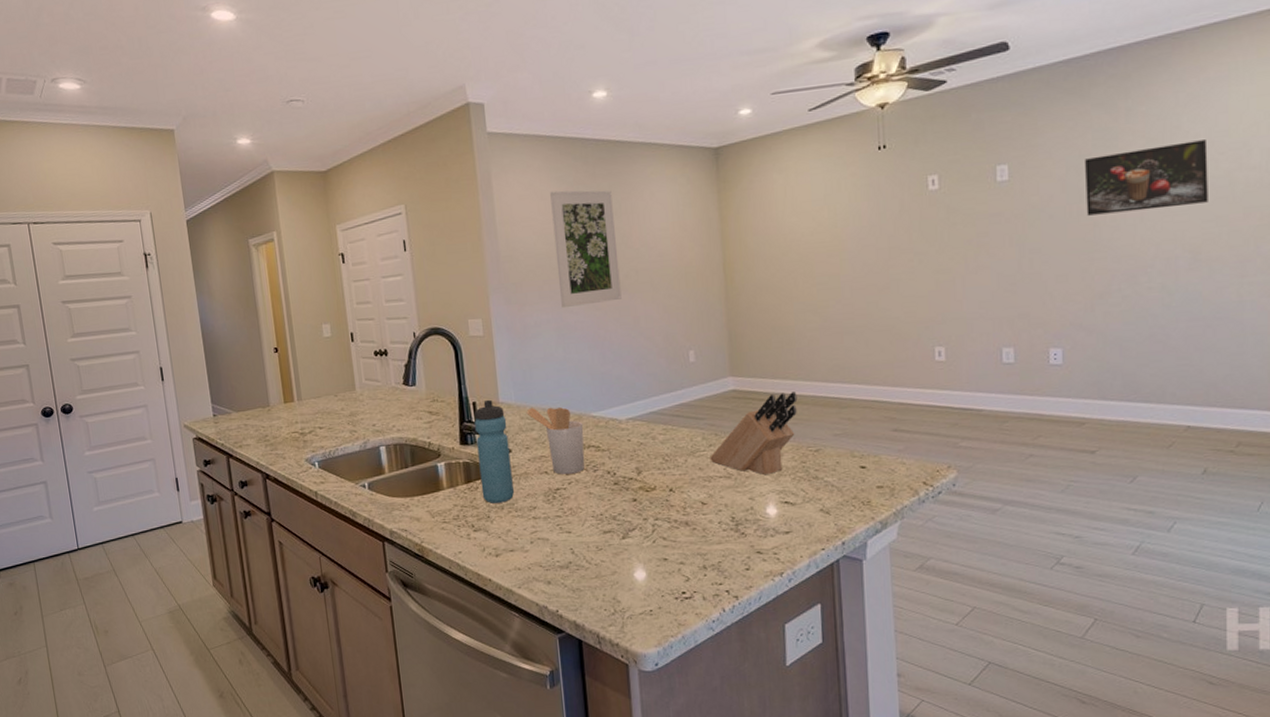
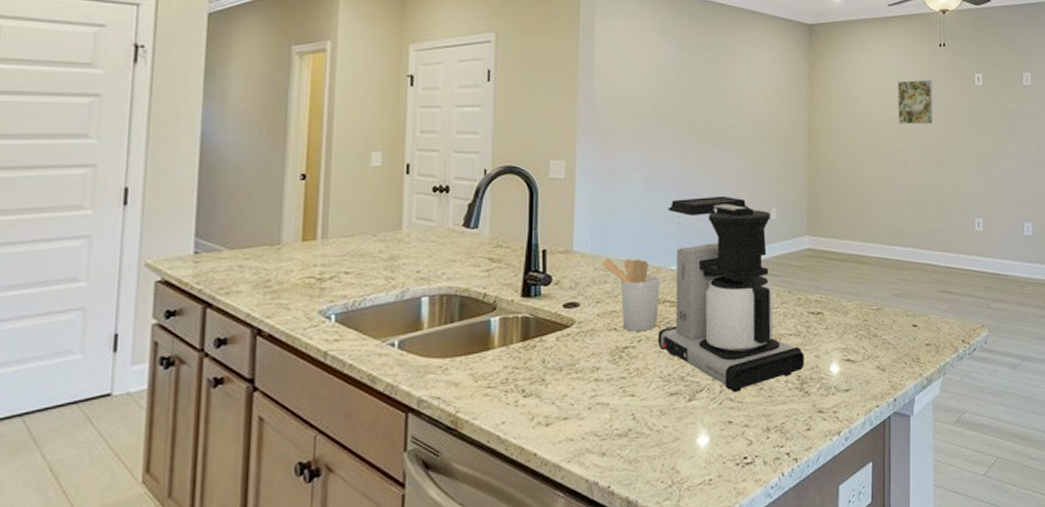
water bottle: present [474,399,514,503] -> none [539,247,579,364]
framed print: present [550,190,622,309] -> none [652,41,714,157]
coffee maker: none [583,341,738,532] -> present [658,196,804,393]
knife block: present [710,392,798,476] -> none [782,253,864,333]
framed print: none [827,191,874,248] -> present [898,79,933,125]

